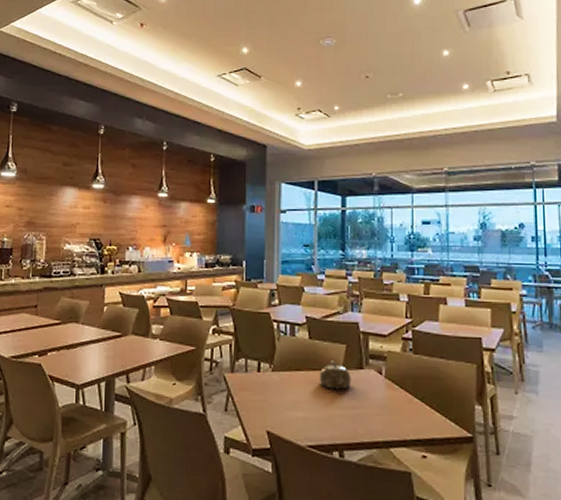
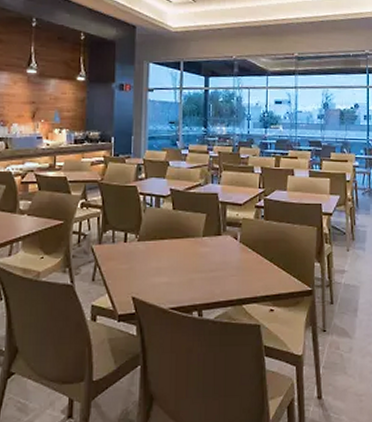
teapot: present [318,360,351,390] -> none [181,229,211,255]

